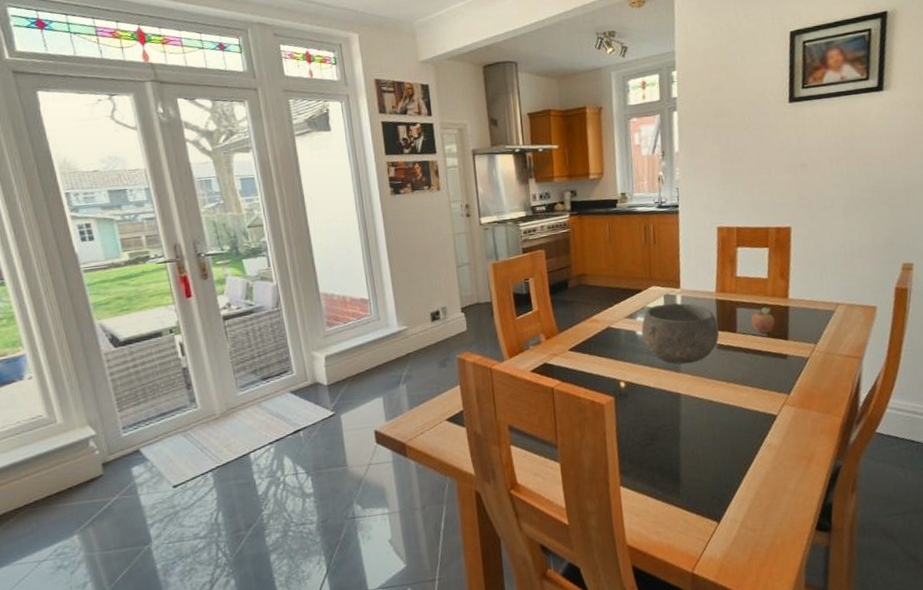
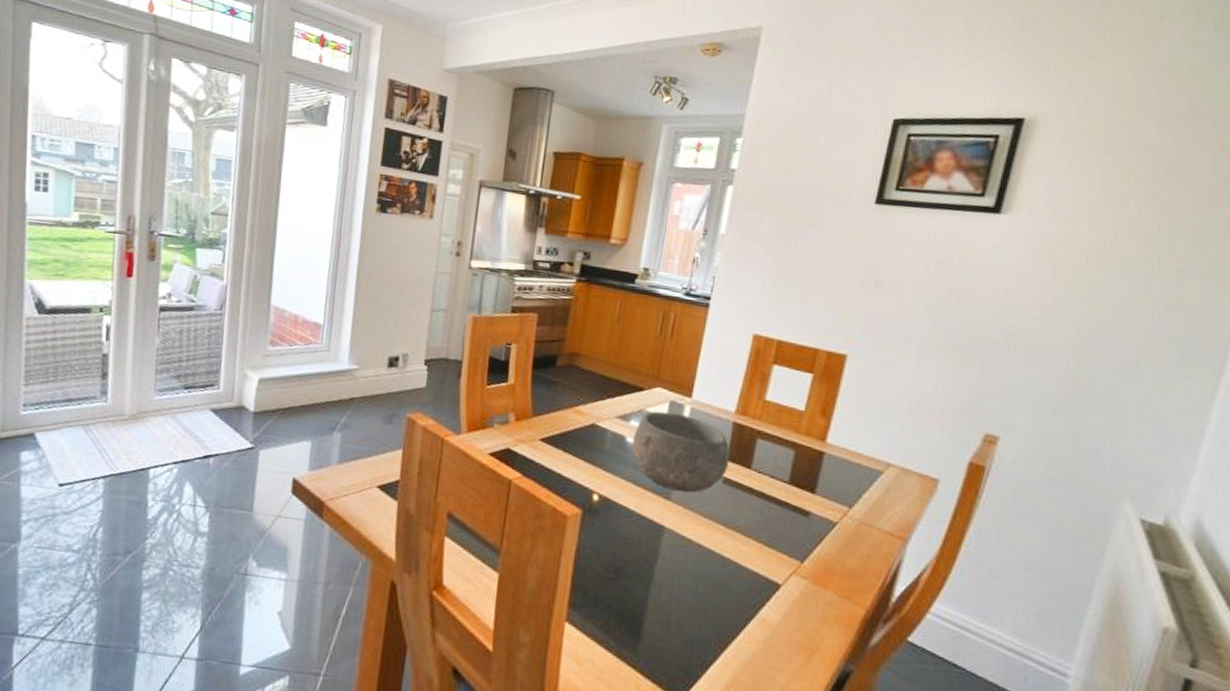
fruit: present [750,307,775,334] -> none [771,446,803,479]

